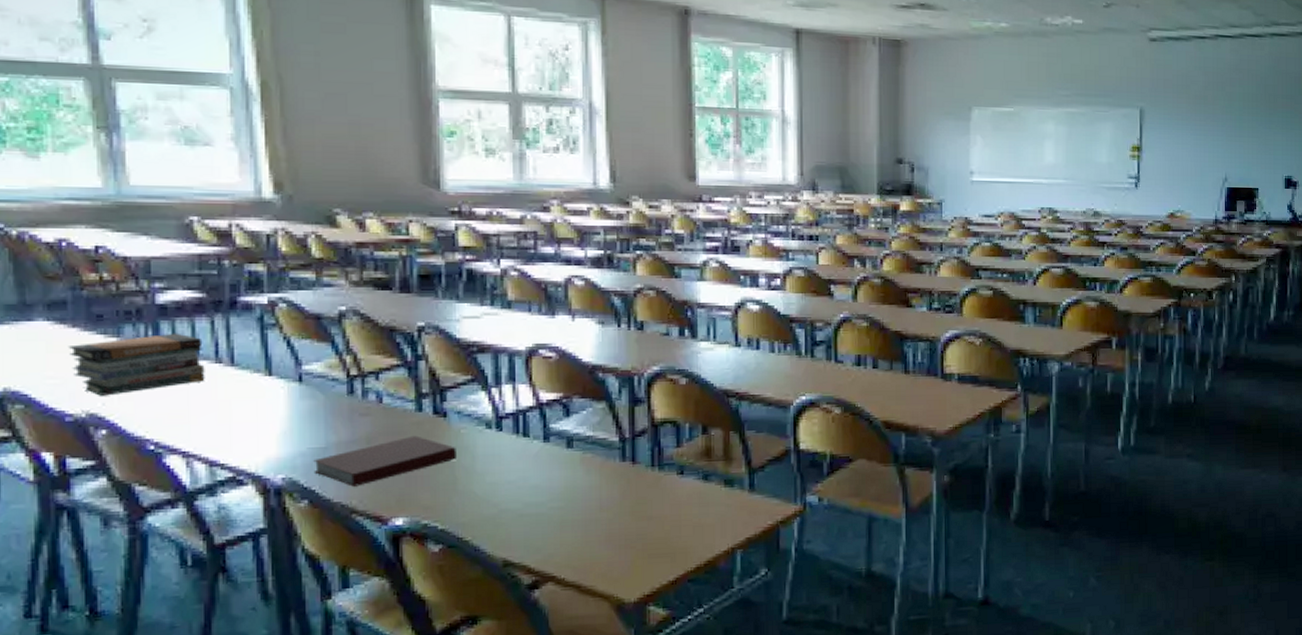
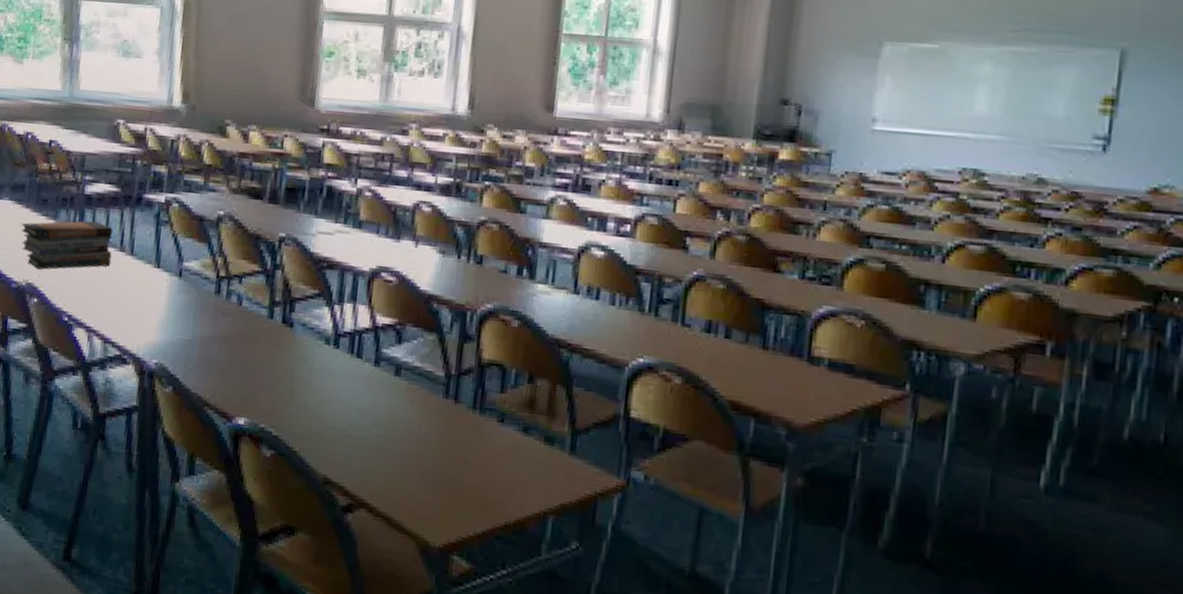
notebook: present [313,435,456,487] -> none [180,340,297,381]

